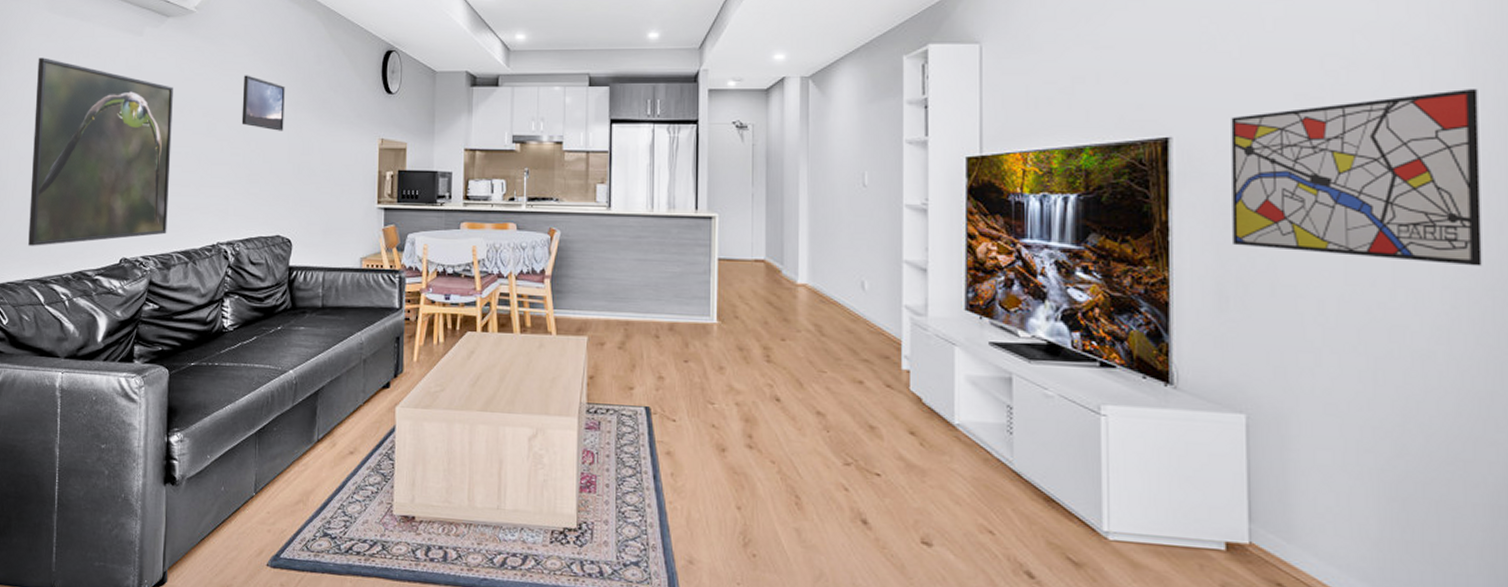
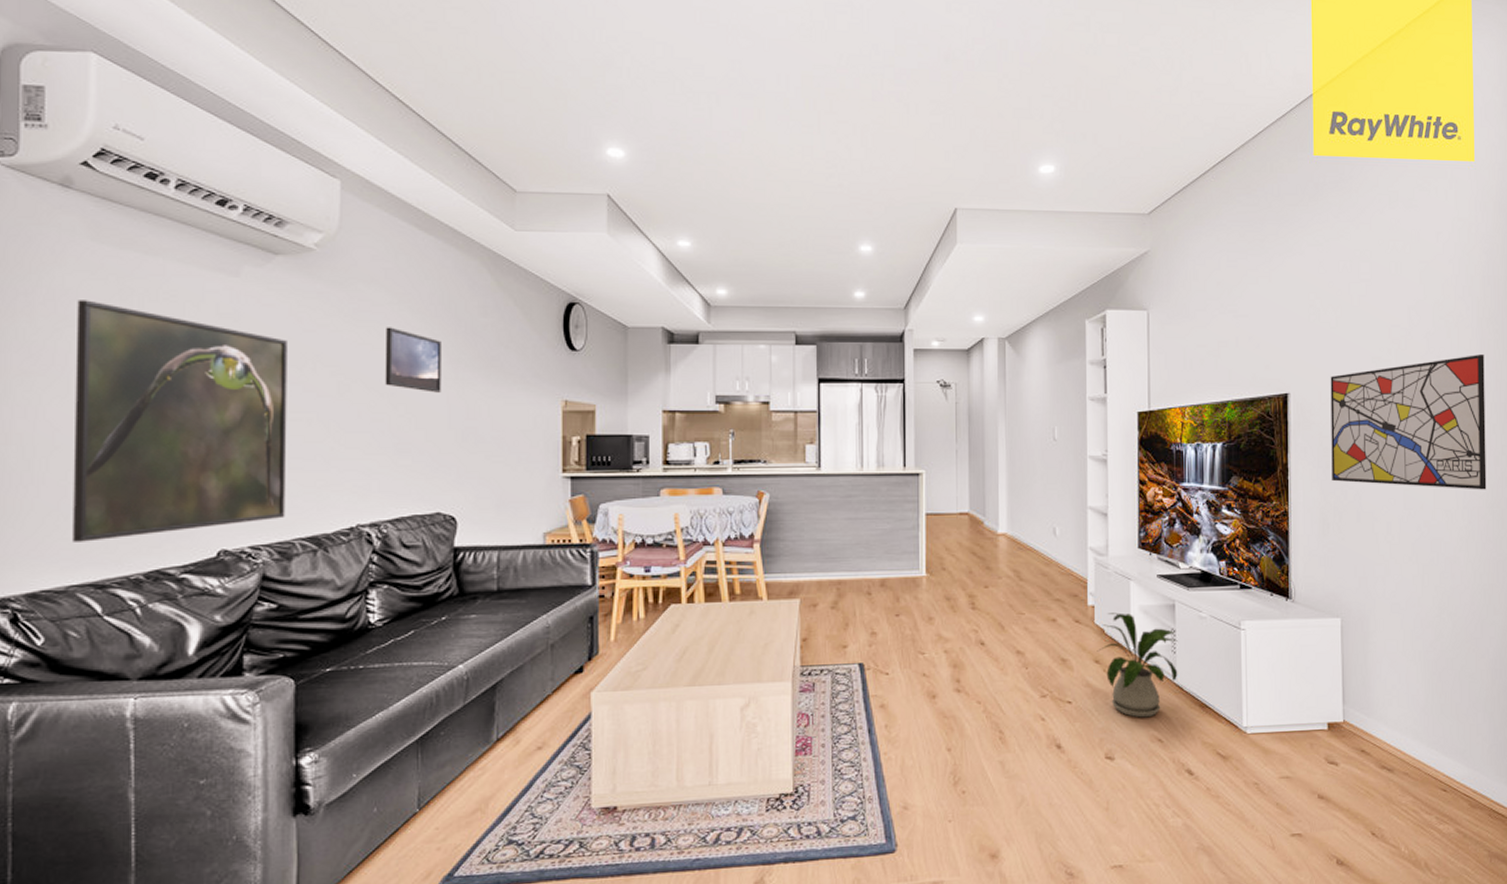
house plant: none [912,380,1015,504] -> present [1096,612,1178,718]

